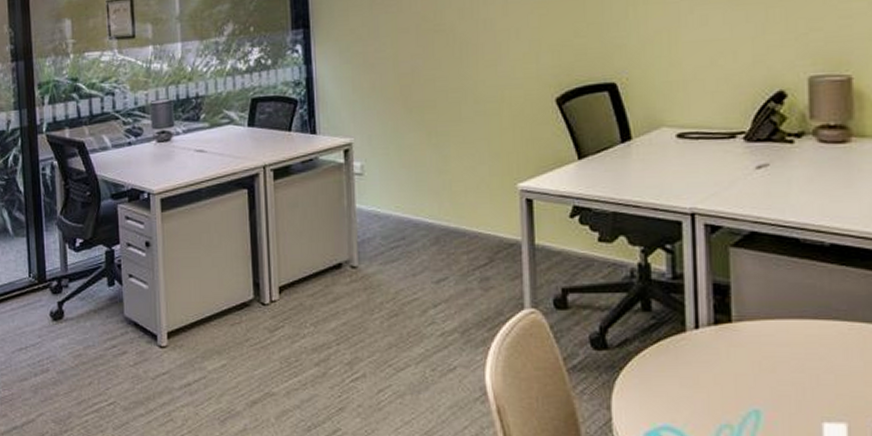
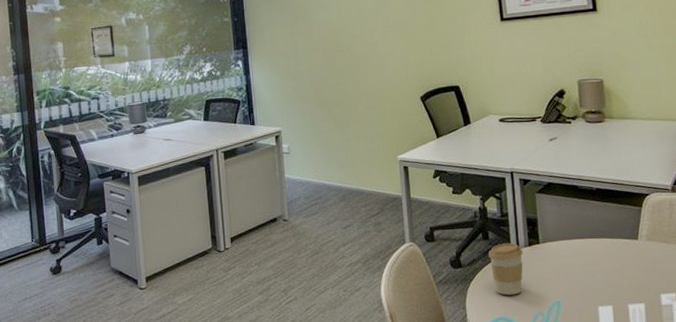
coffee cup: none [649,319,705,395] -> present [488,243,523,295]

